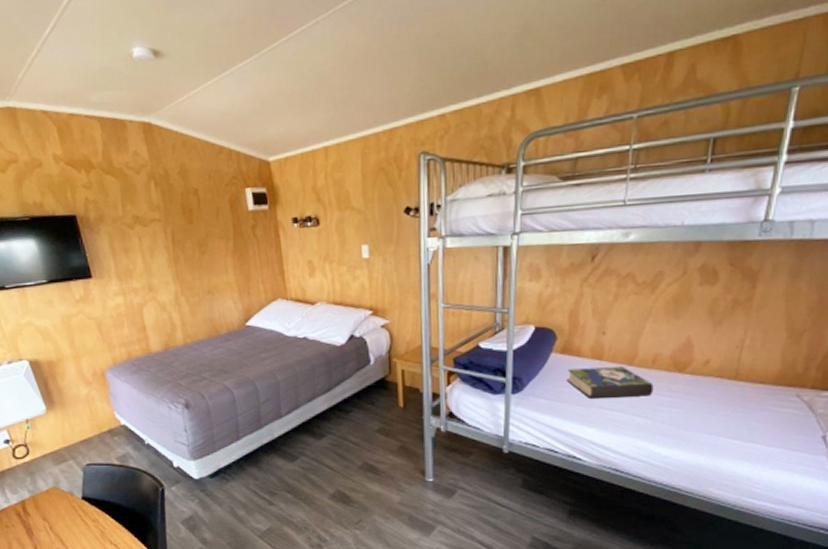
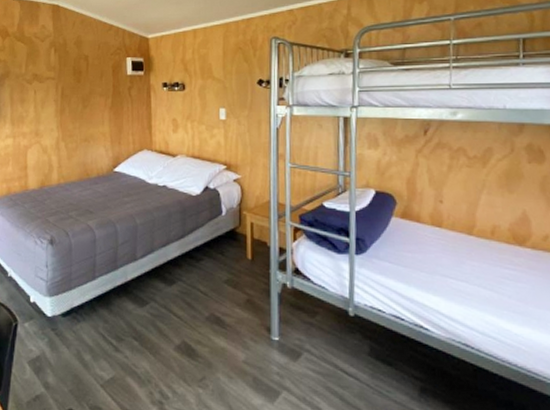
book: present [567,367,654,399] -> none [409,234,496,268]

